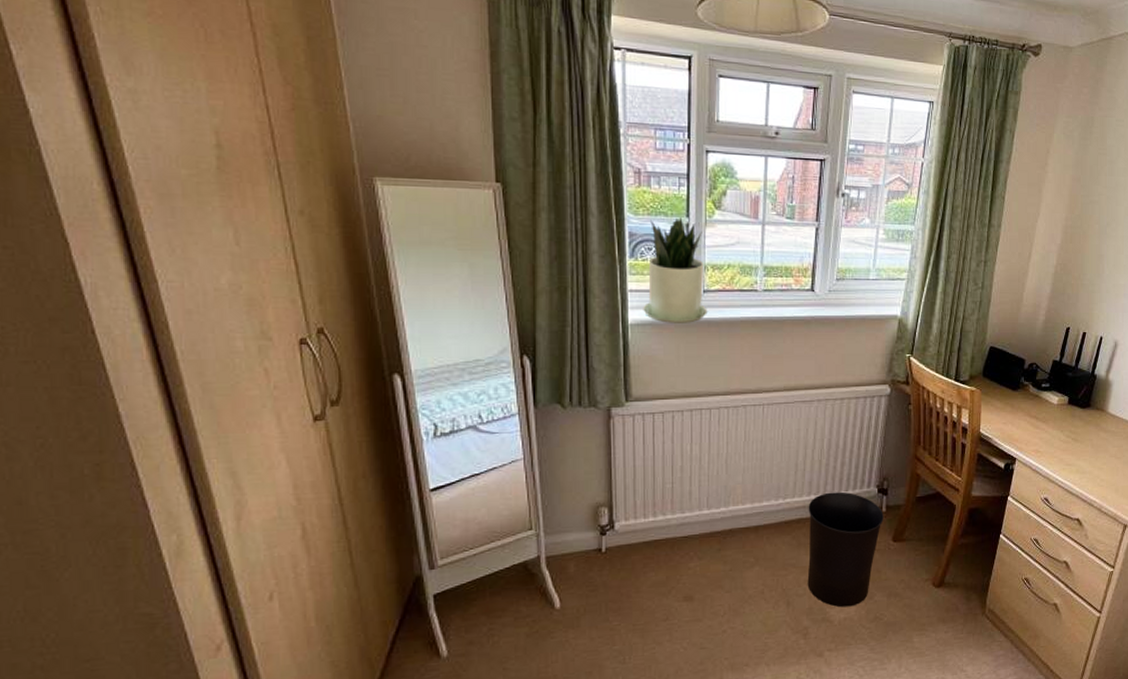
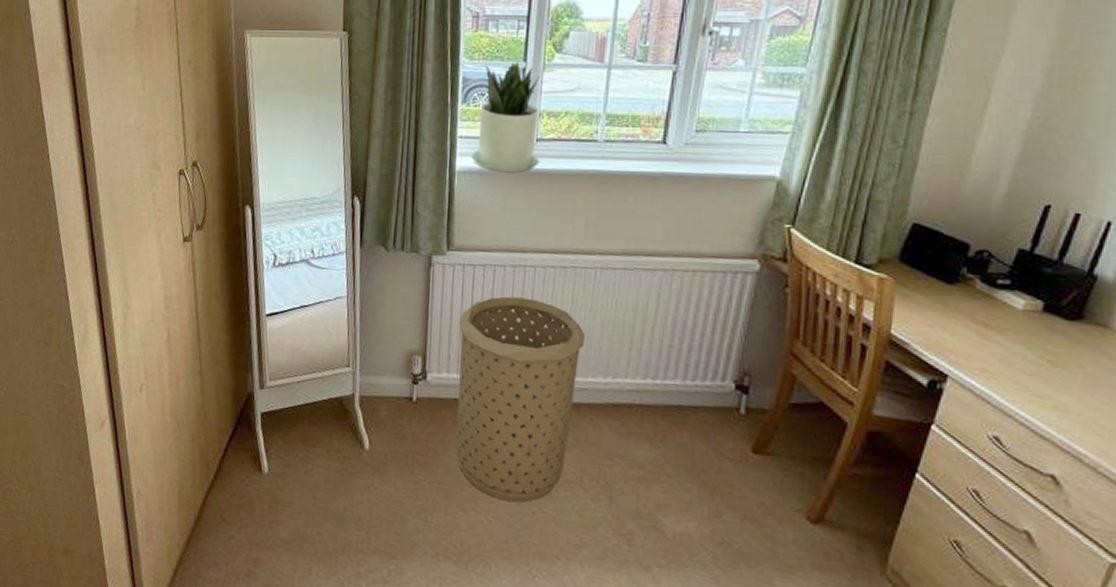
laundry basket: none [642,438,758,627] -> present [455,296,585,503]
waste bin: present [807,491,884,608] -> none [636,379,742,521]

